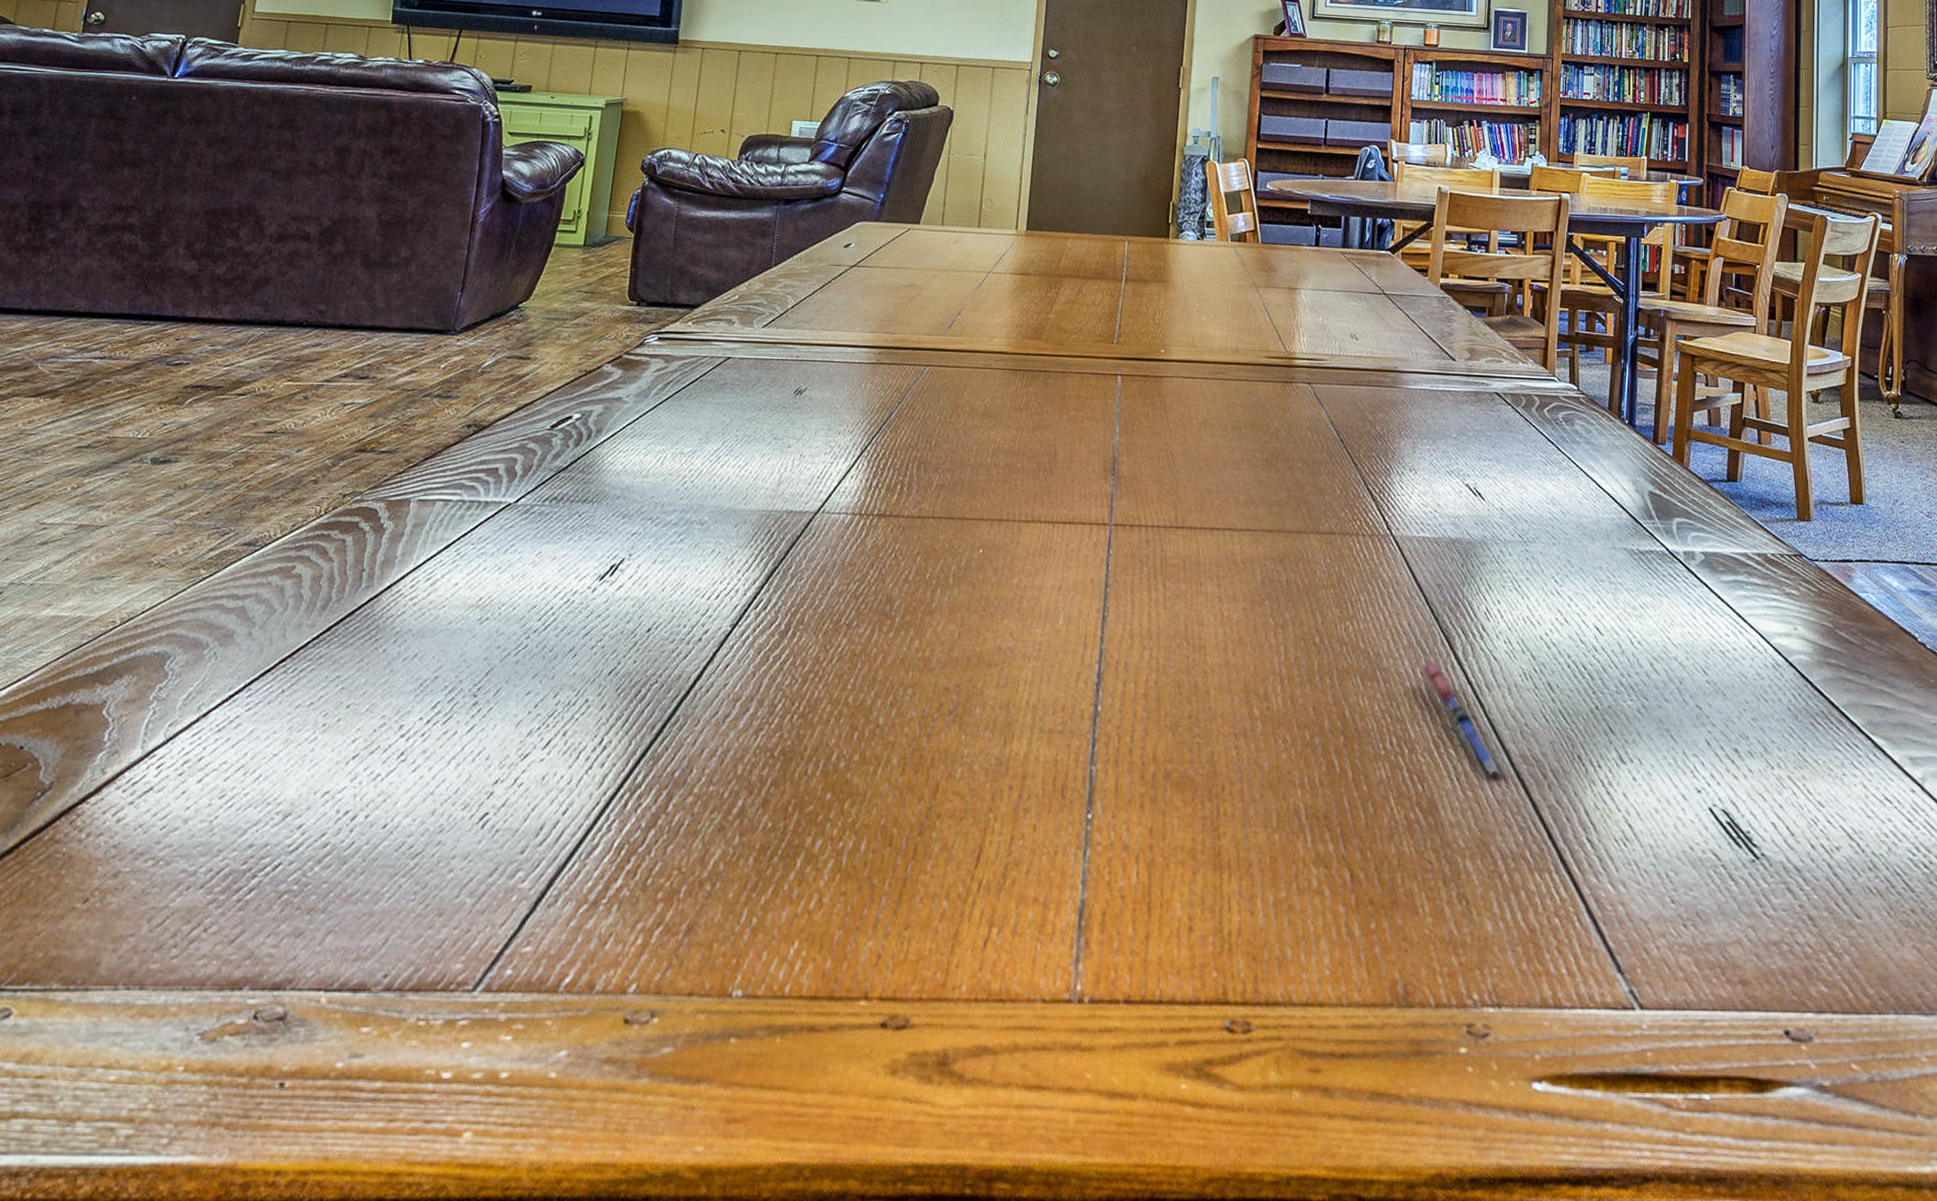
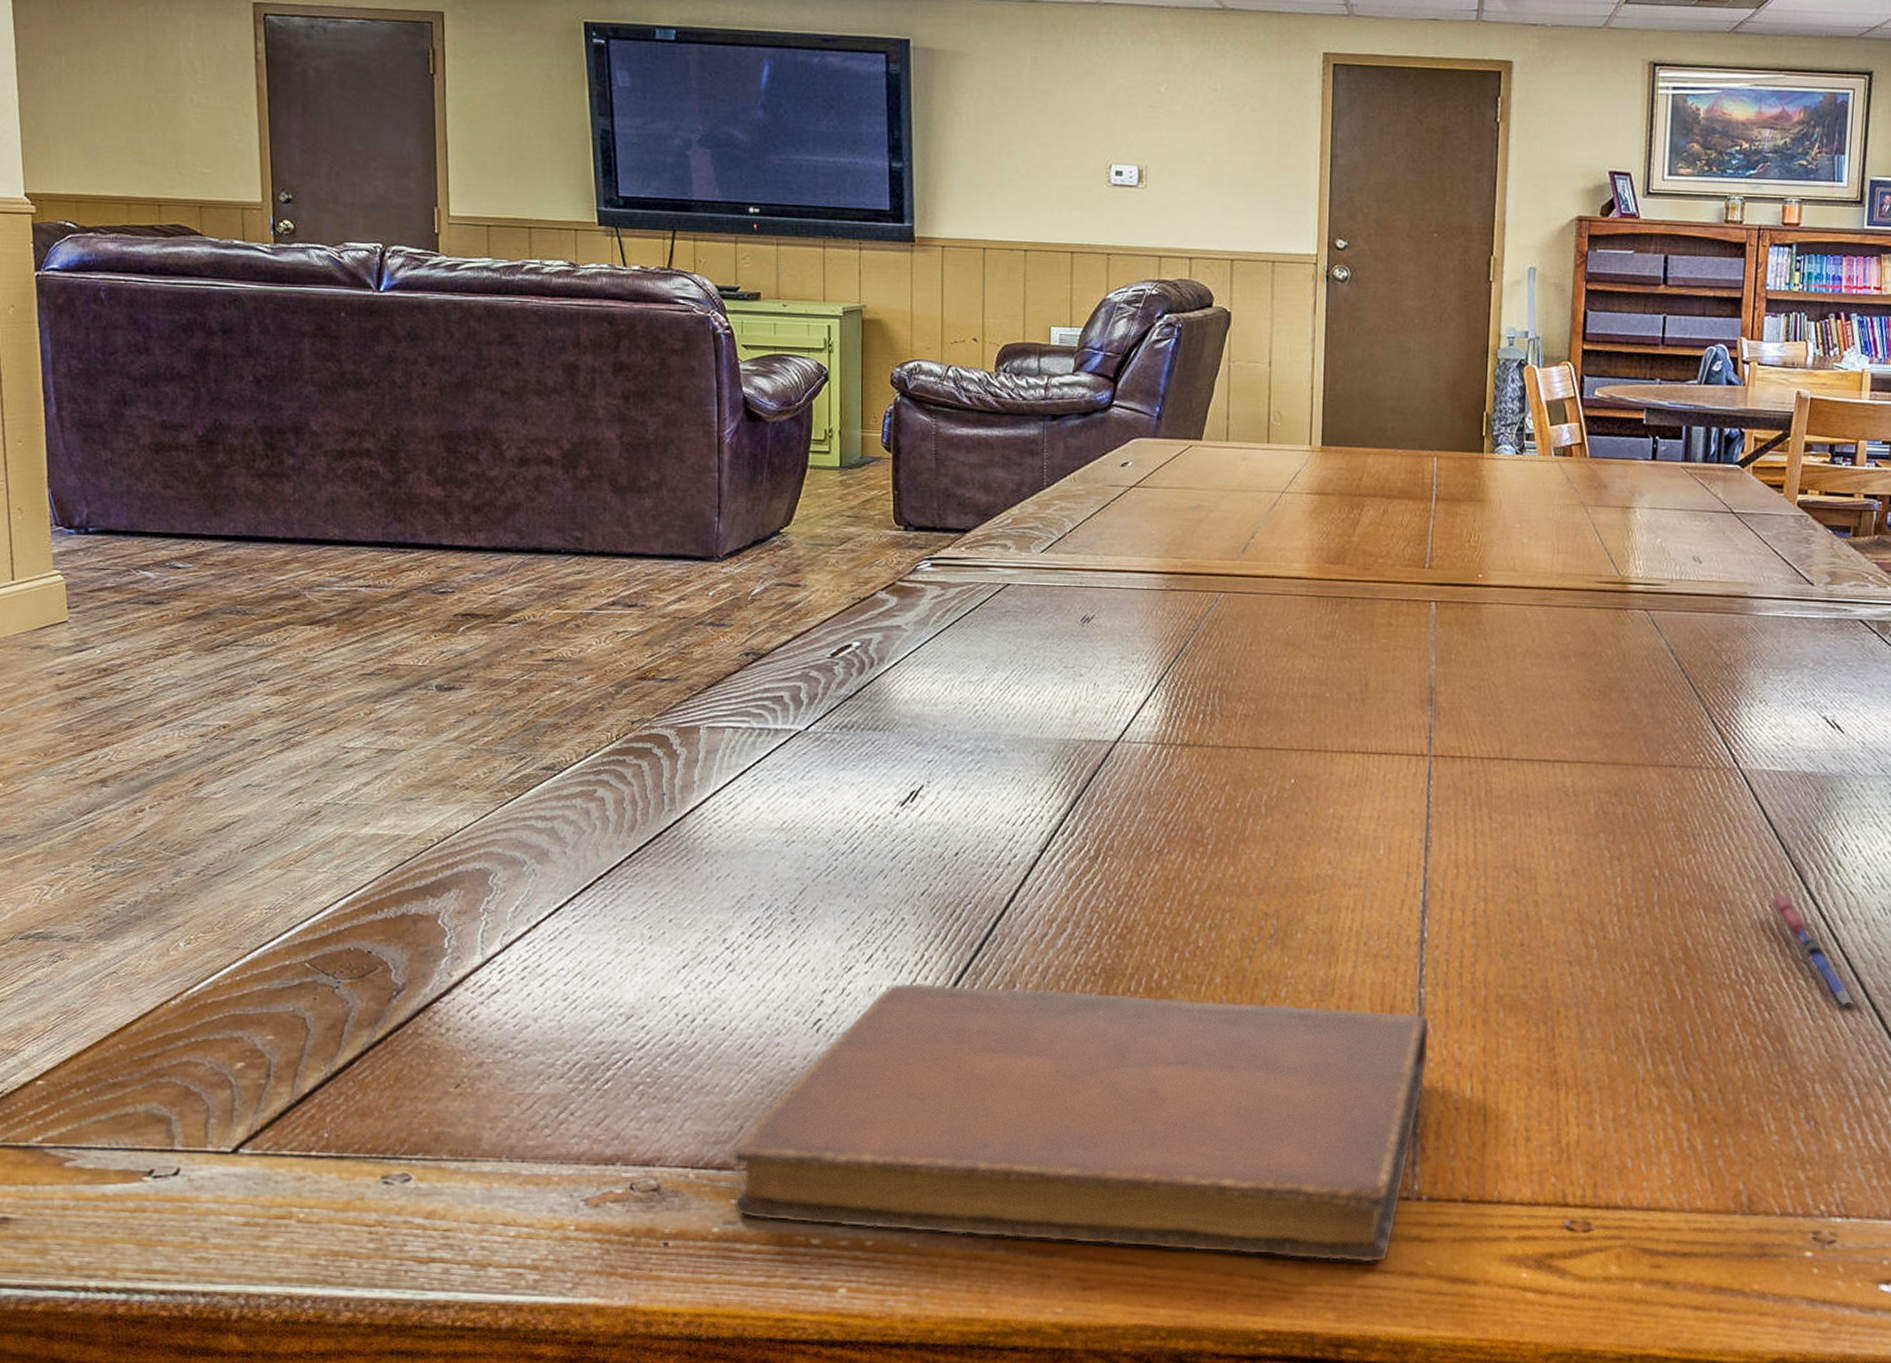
notebook: none [363,769,1100,1077] -> present [733,982,1430,1263]

